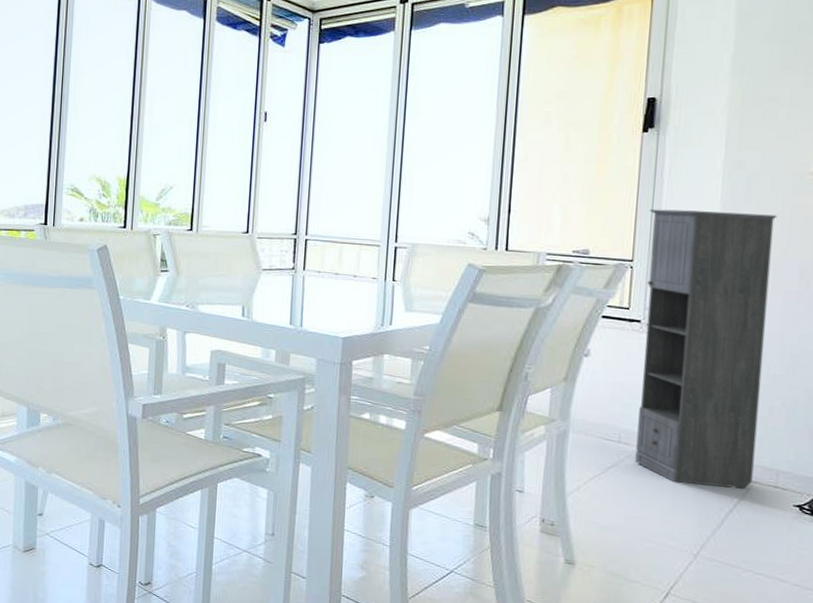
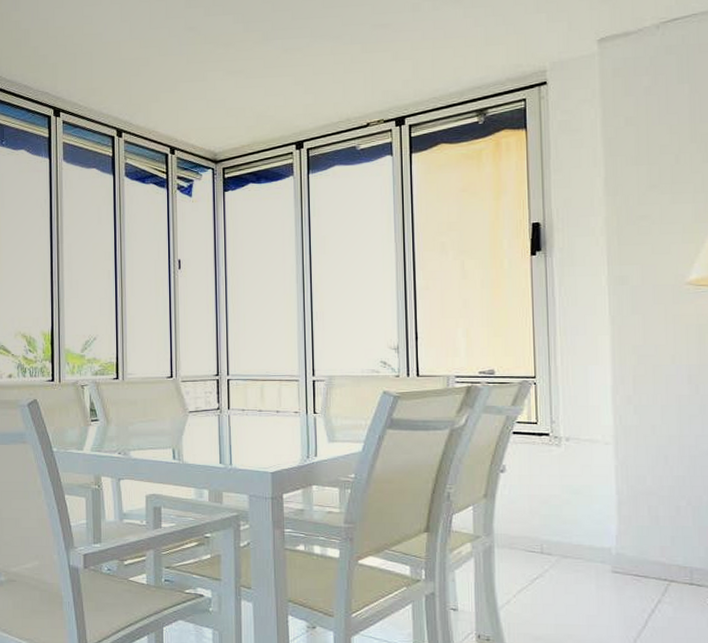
storage cabinet: present [635,208,778,489] -> none [545,325,670,589]

